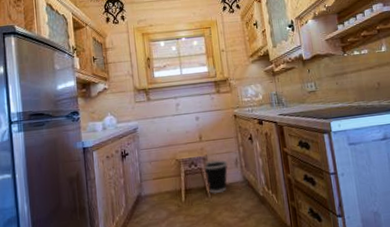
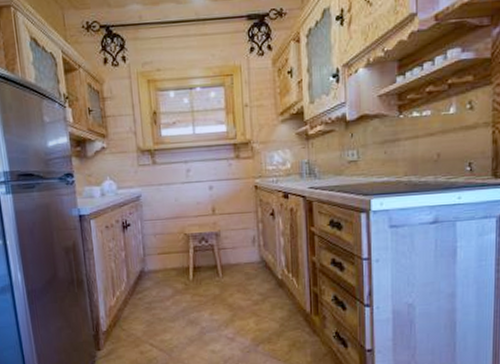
wastebasket: present [203,159,228,194] -> none [215,236,244,274]

